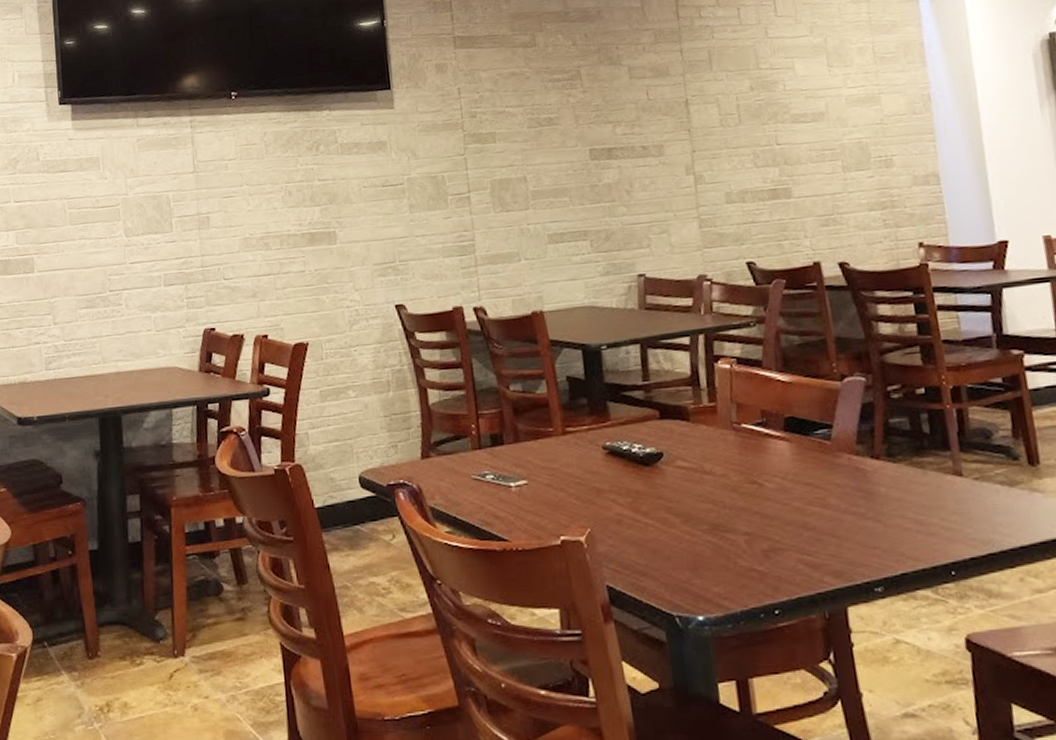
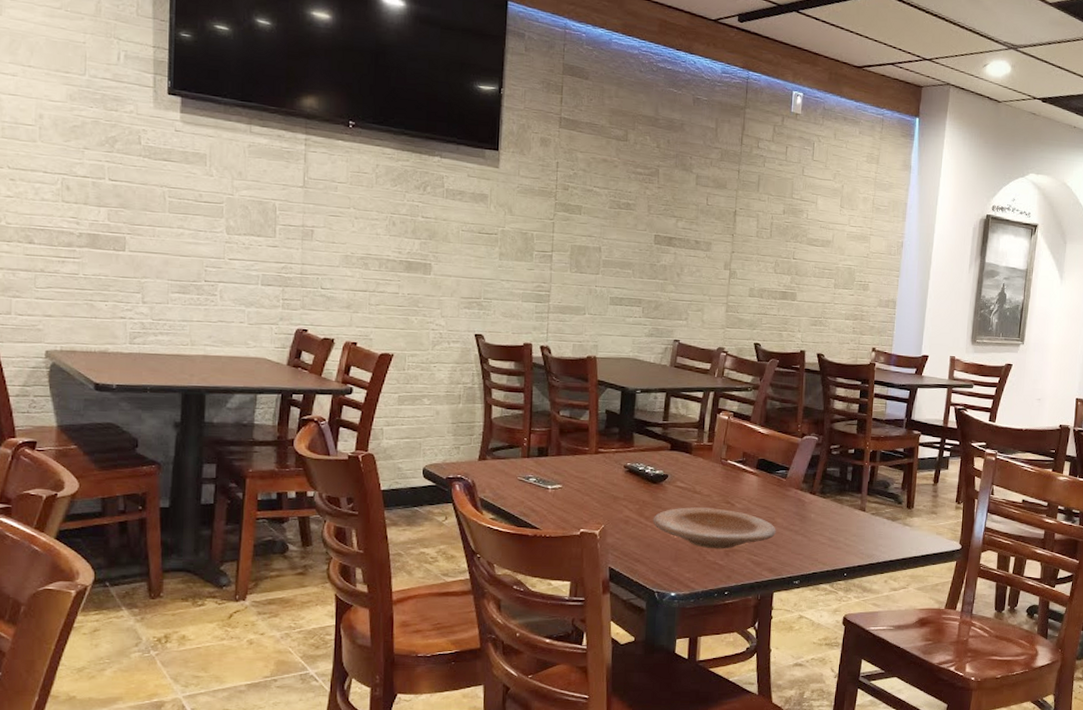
plate: none [653,492,833,550] -> present [652,507,776,549]

